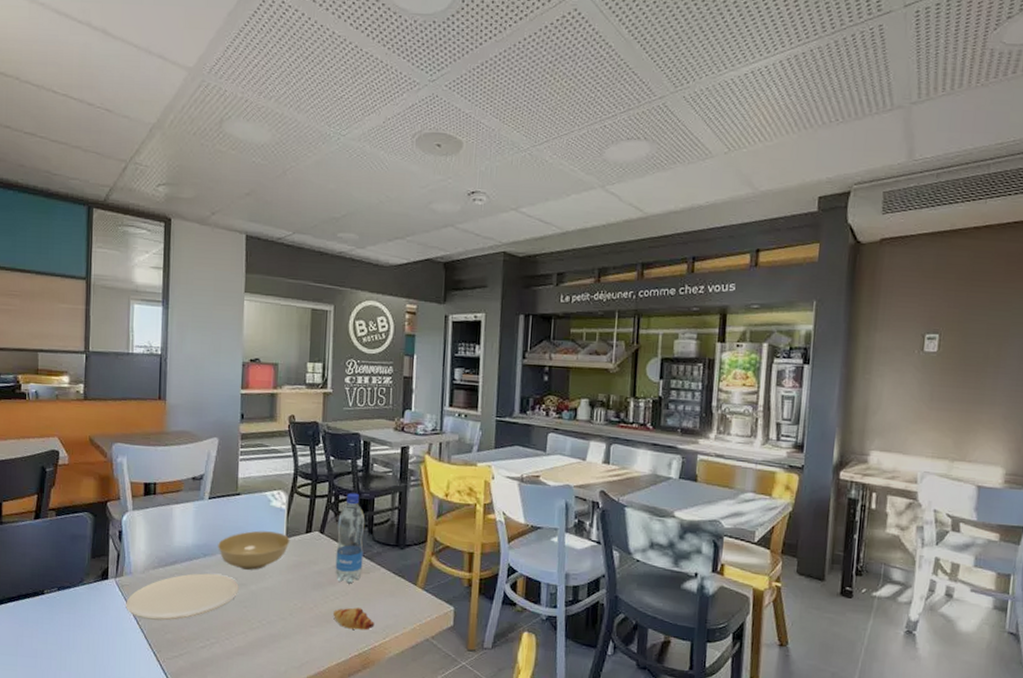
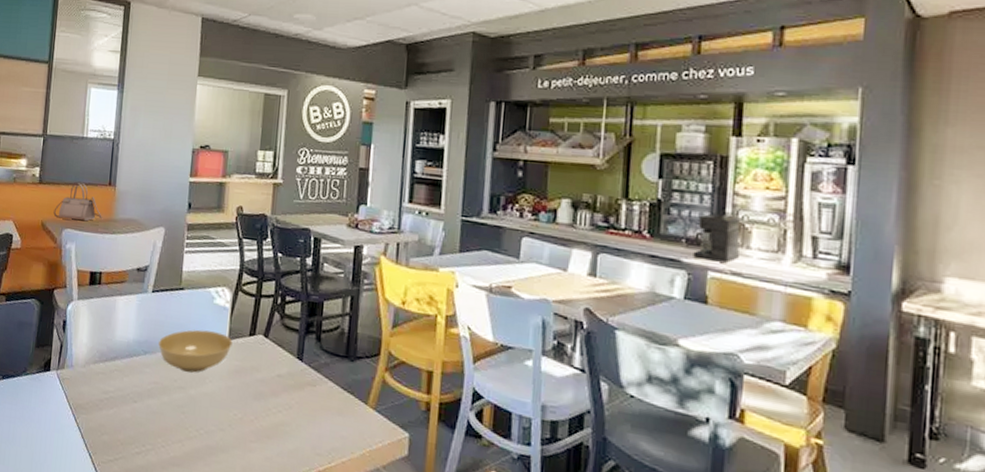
handbag: none [101,398,153,435] -> present [53,183,102,222]
plate: present [126,573,239,621] -> none [65,371,178,421]
croissant: present [332,607,375,630] -> none [274,423,320,452]
bottle: present [335,493,365,584] -> none [278,294,313,397]
coffee maker: none [686,406,723,447] -> present [693,213,741,263]

